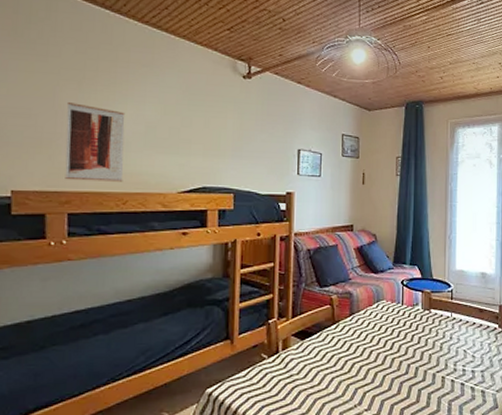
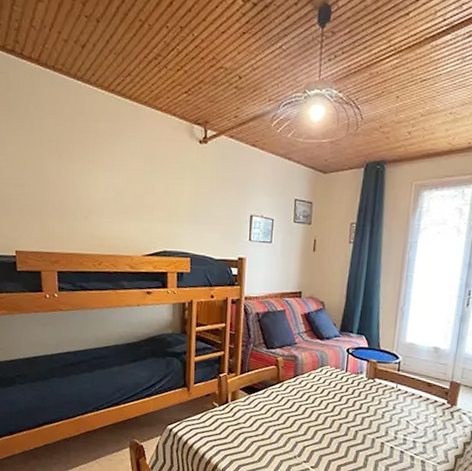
wall art: present [65,101,126,182] -> none [51,172,98,245]

